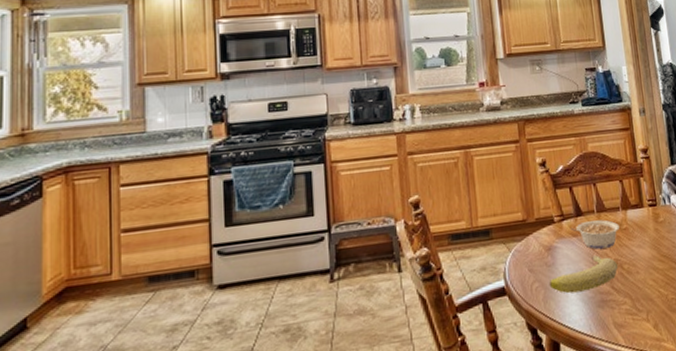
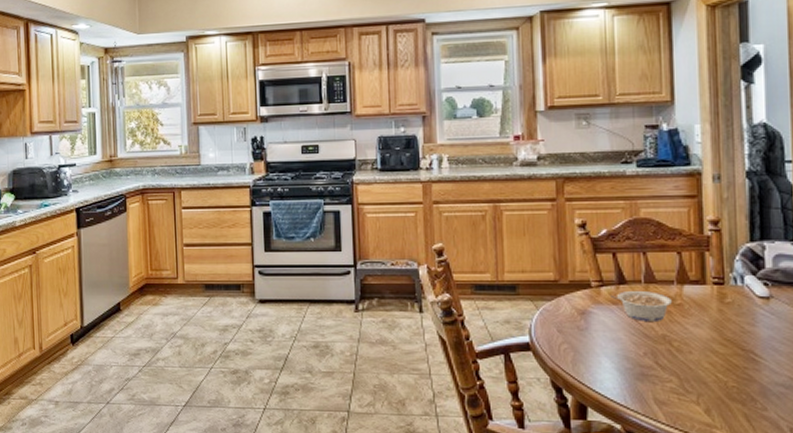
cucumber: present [548,254,618,294] -> none [579,326,666,361]

